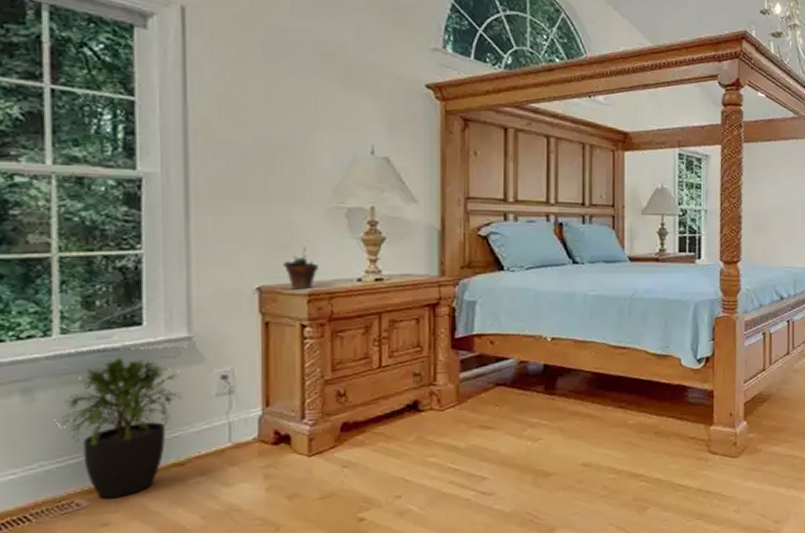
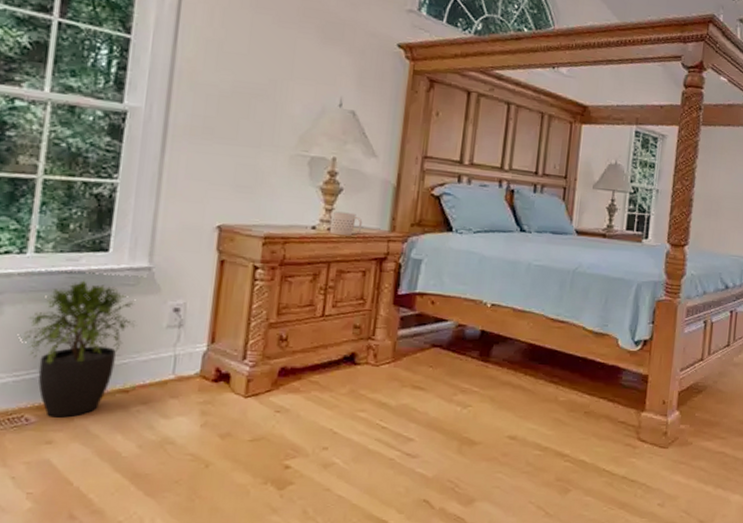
succulent plant: present [283,247,318,290] -> none [244,190,277,232]
mug: none [376,261,410,286] -> present [329,211,363,236]

